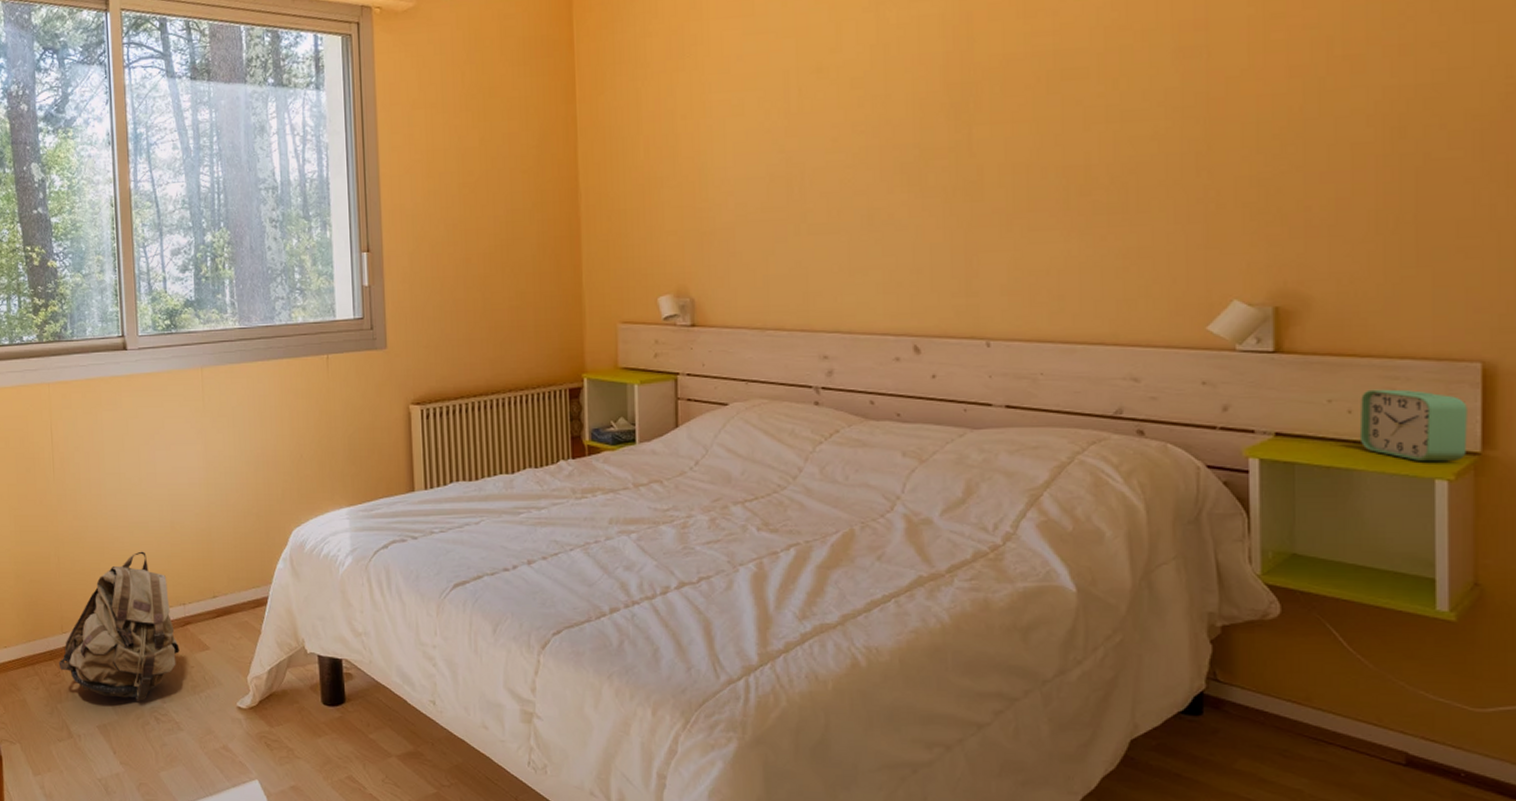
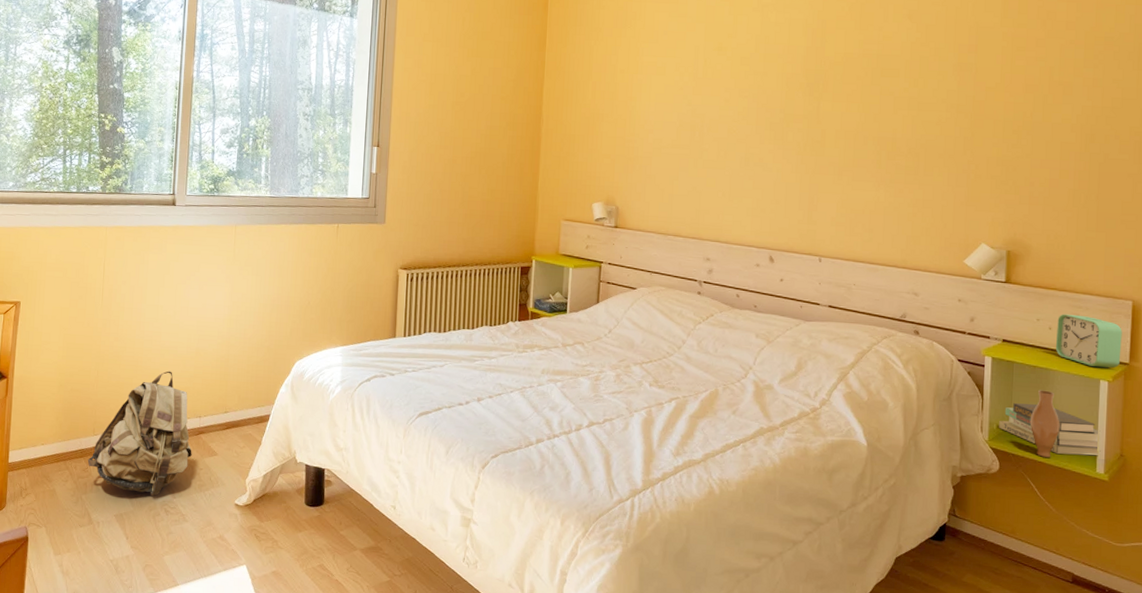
books: none [1277,519,1442,589] -> present [999,403,1101,456]
vase: none [1325,499,1374,595] -> present [1029,390,1060,459]

